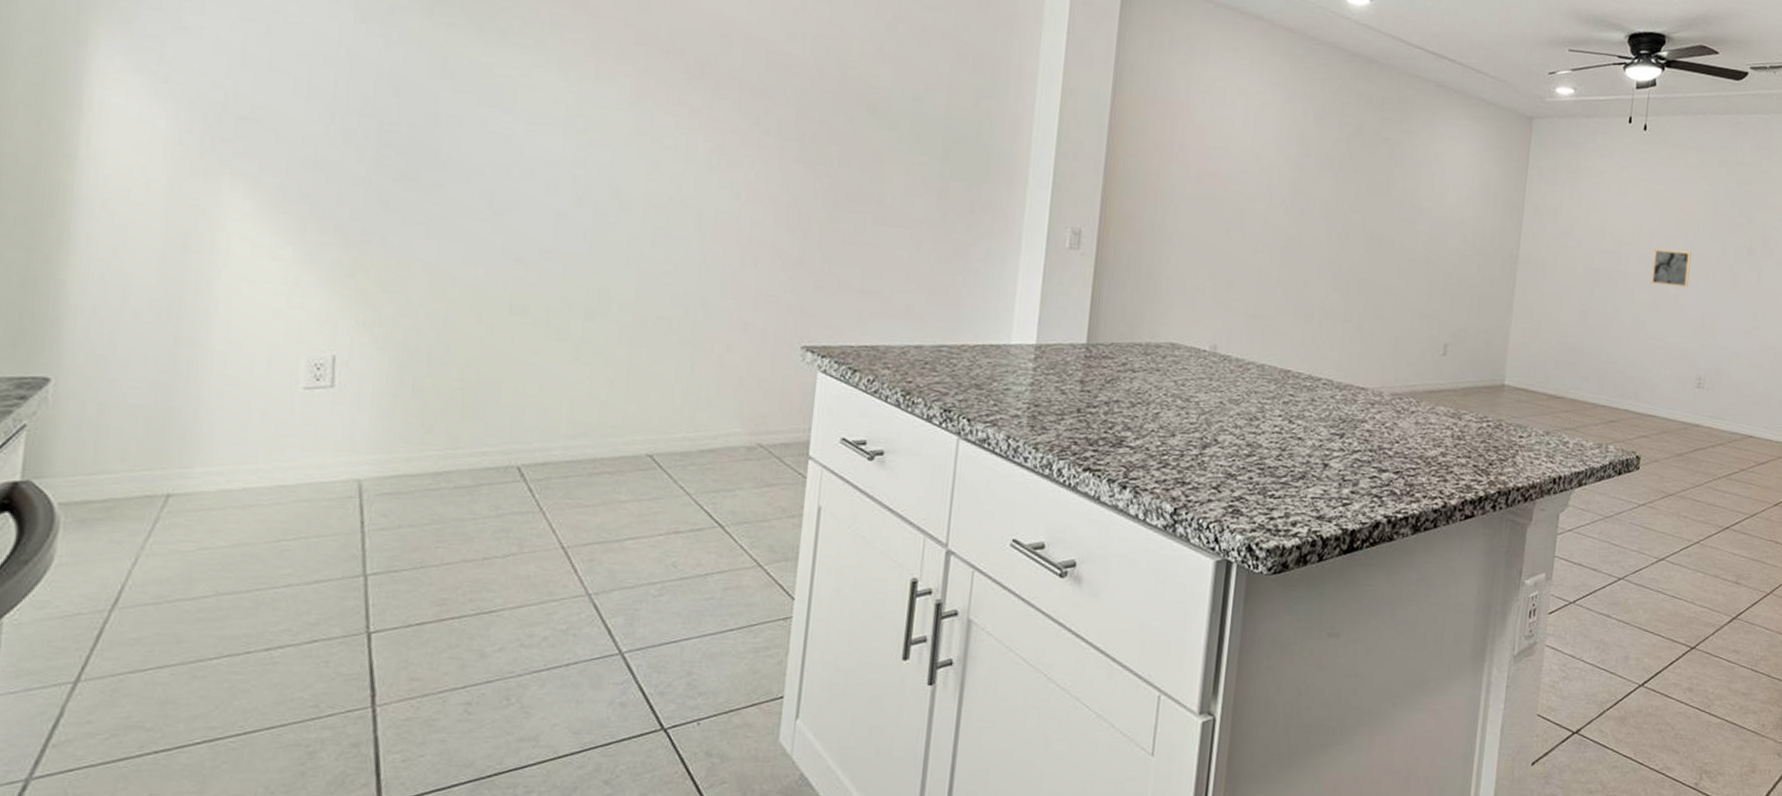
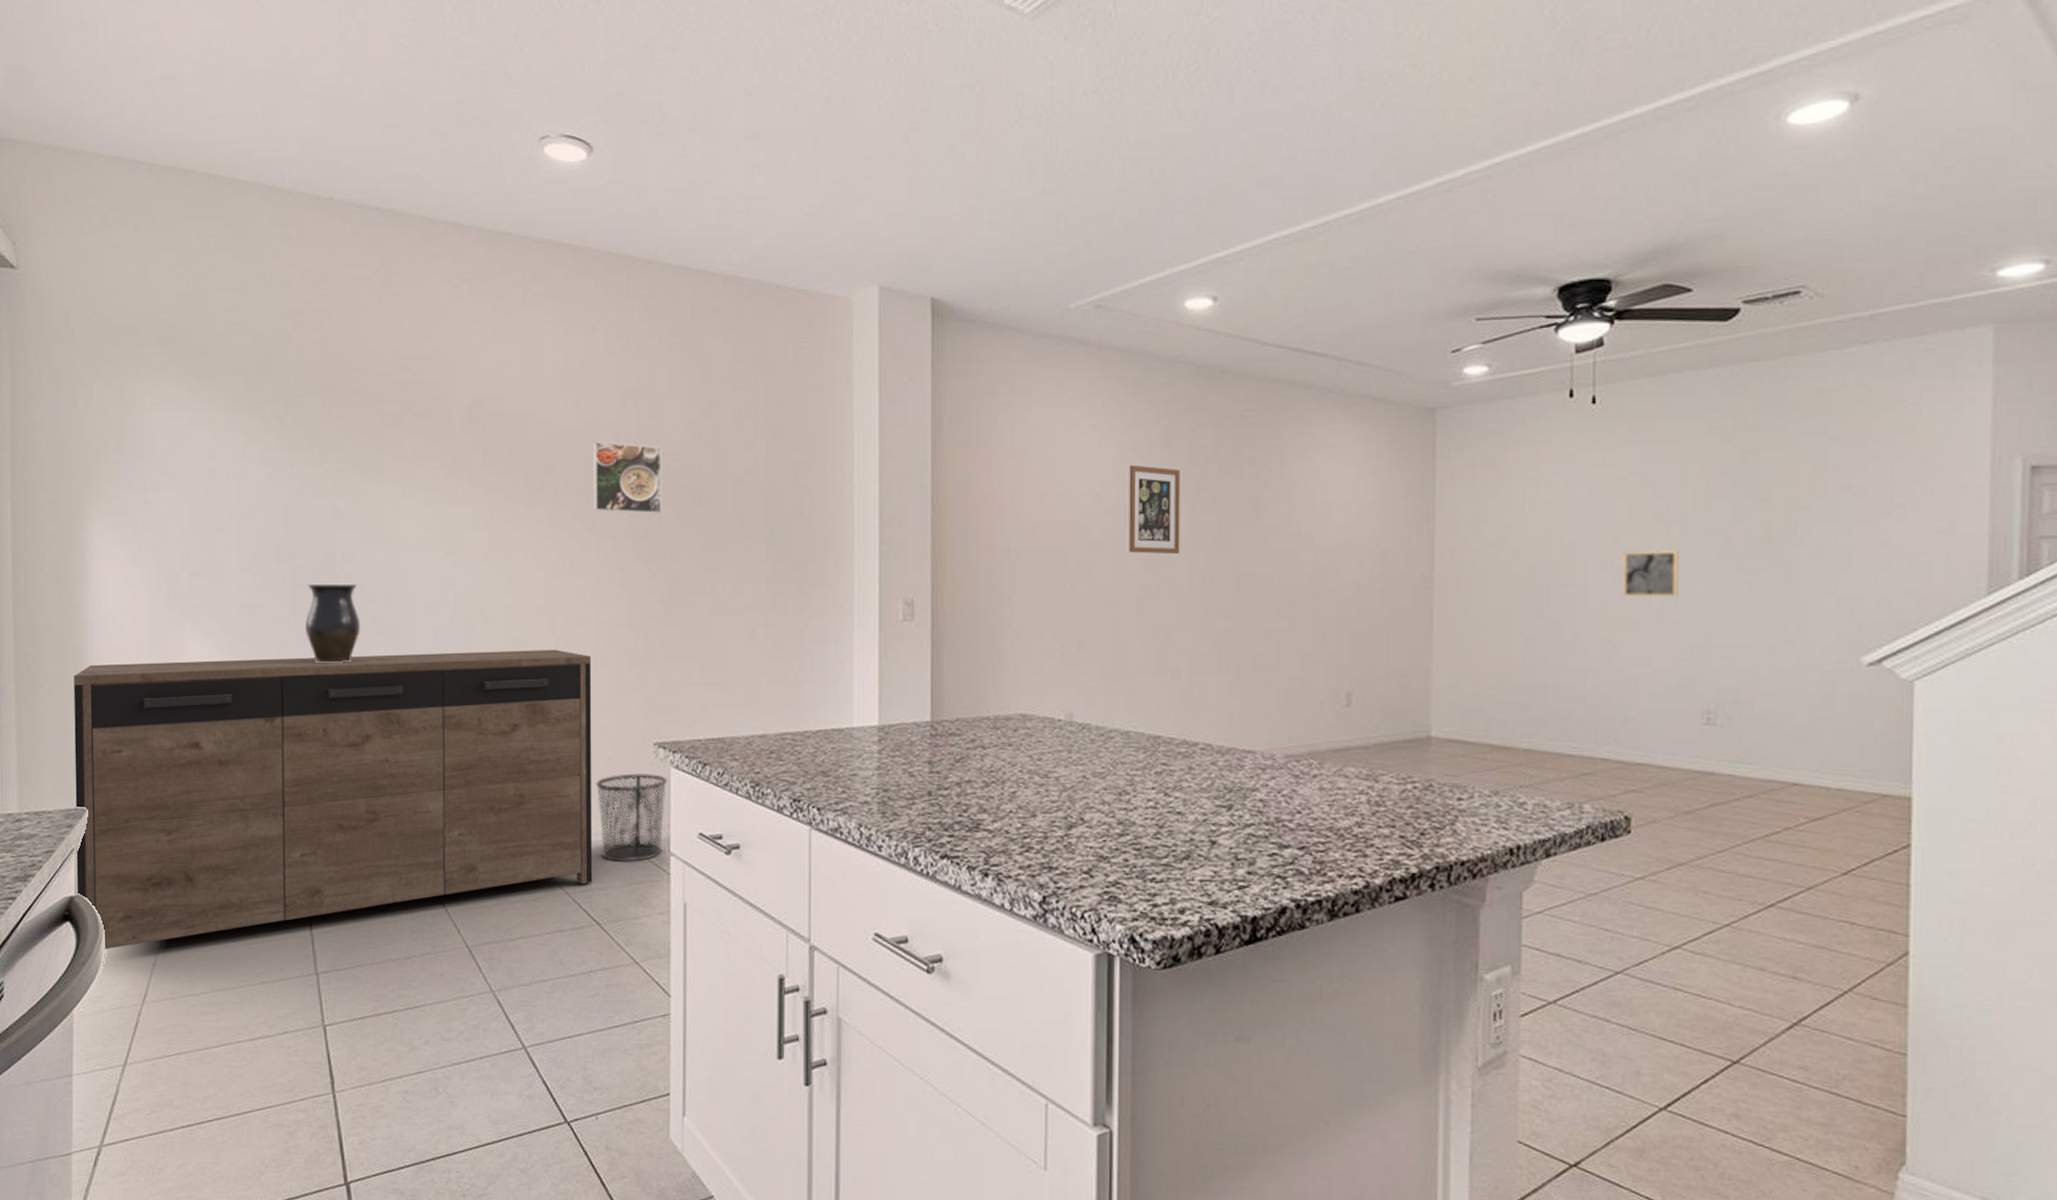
sideboard: none [24,208,741,546] -> present [74,649,593,950]
vase: none [390,146,465,236] -> present [306,584,361,664]
waste bin: none [732,375,813,465] -> present [596,773,668,863]
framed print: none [758,37,840,120] -> present [593,441,662,514]
wall art: none [1279,131,1329,214] -> present [1129,465,1181,555]

